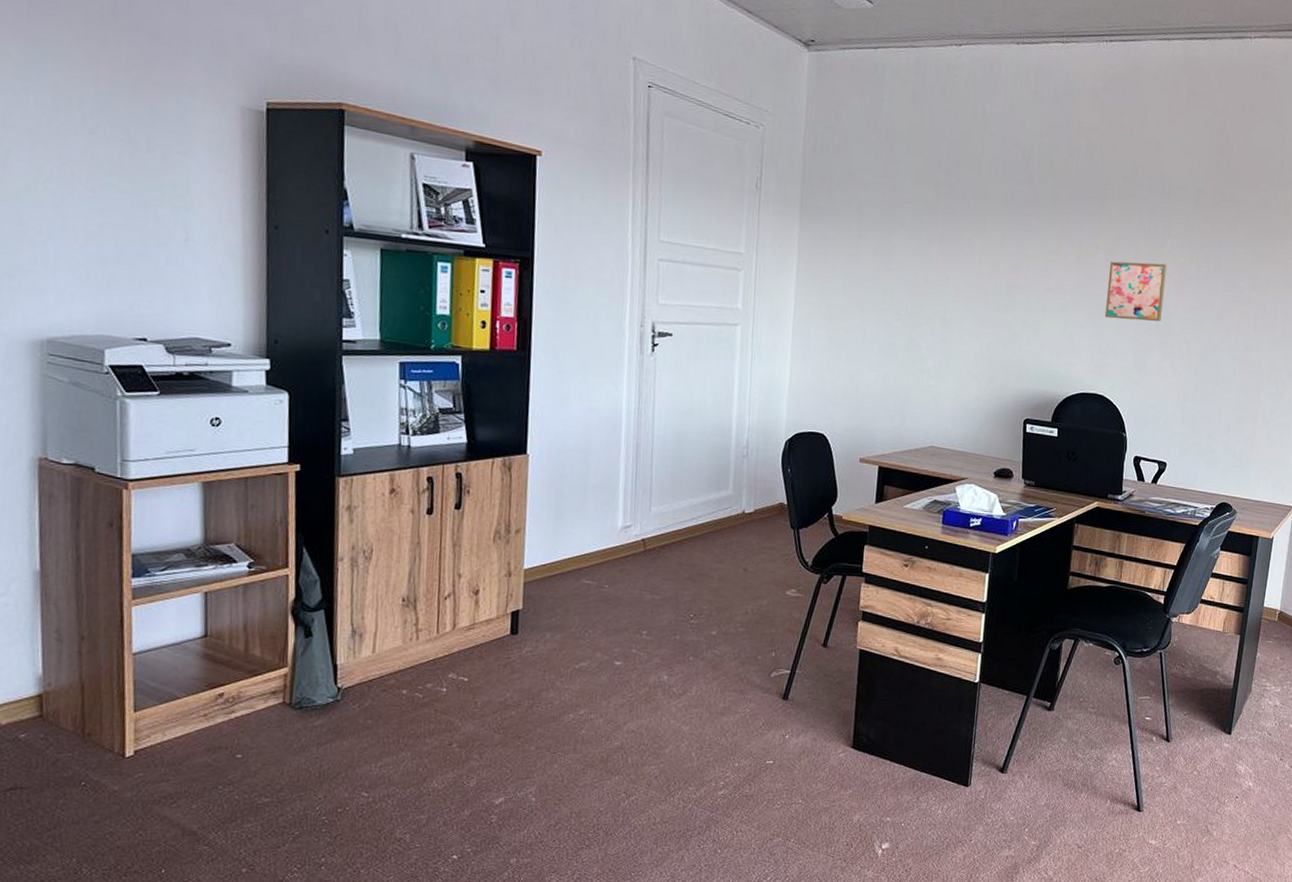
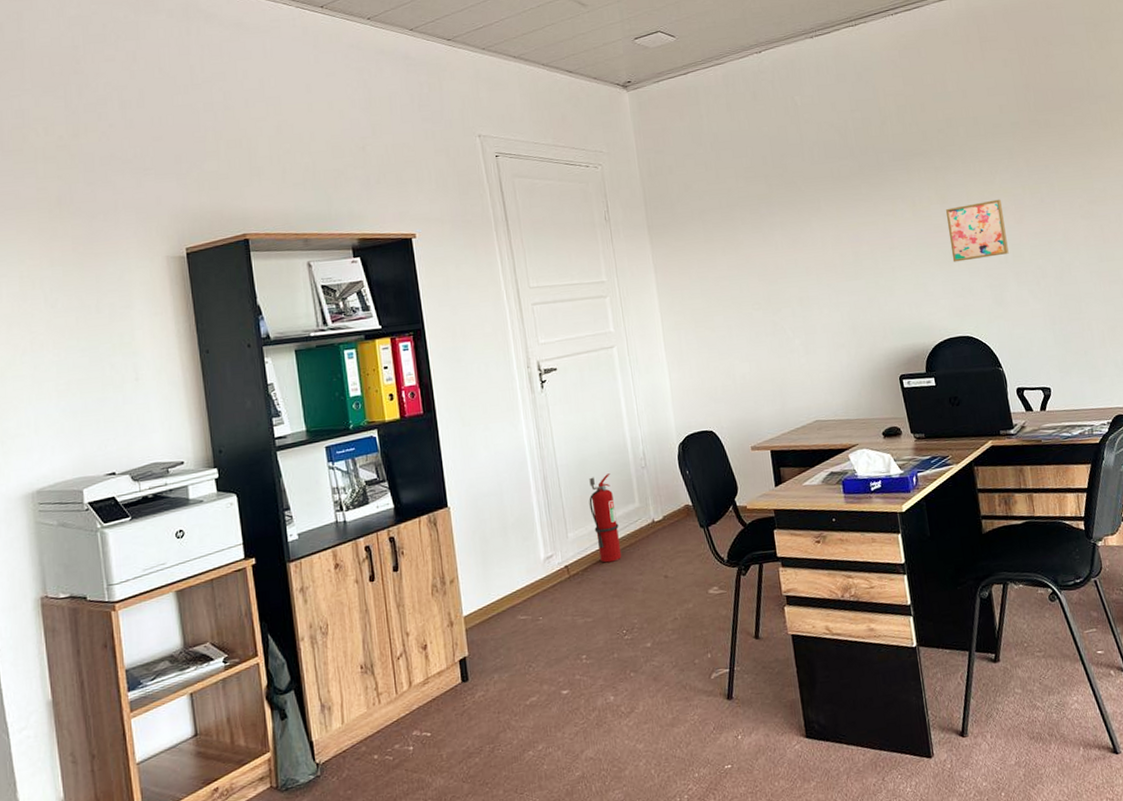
fire extinguisher: none [679,455,708,545] -> present [589,473,622,563]

